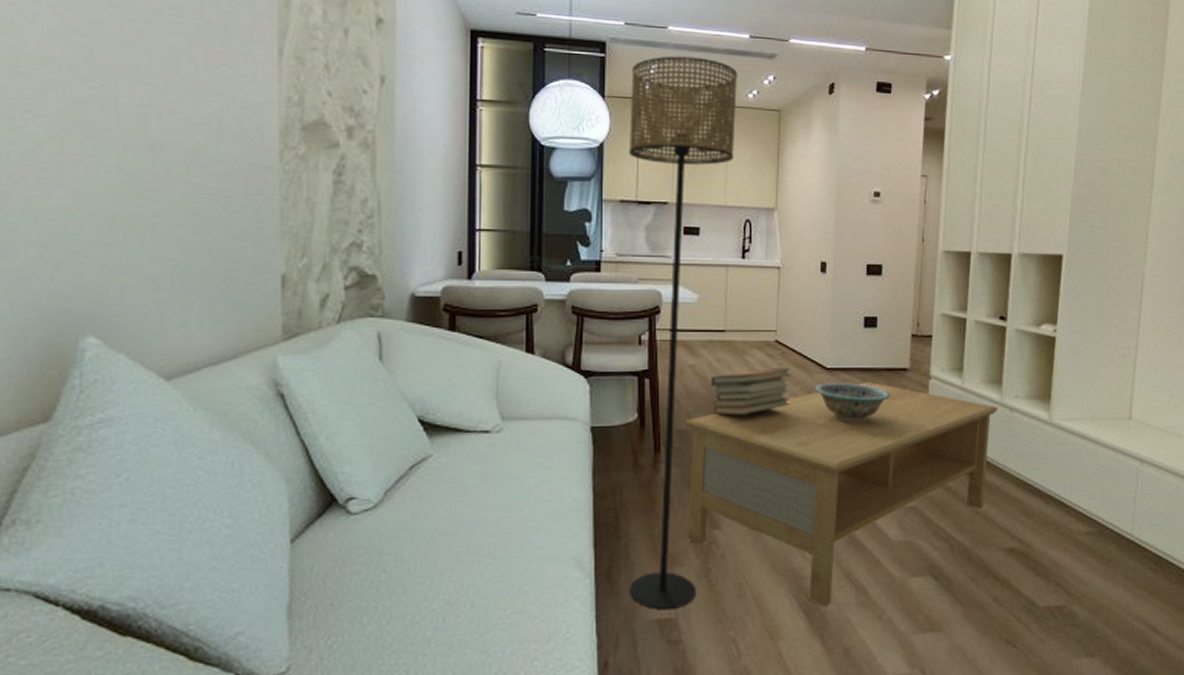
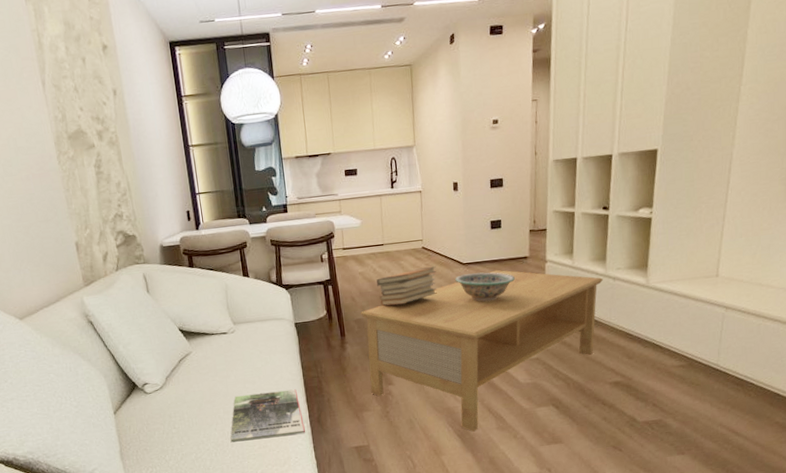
magazine: none [472,524,586,602] -> present [230,389,305,443]
floor lamp: present [629,56,738,610] -> none [291,31,381,441]

